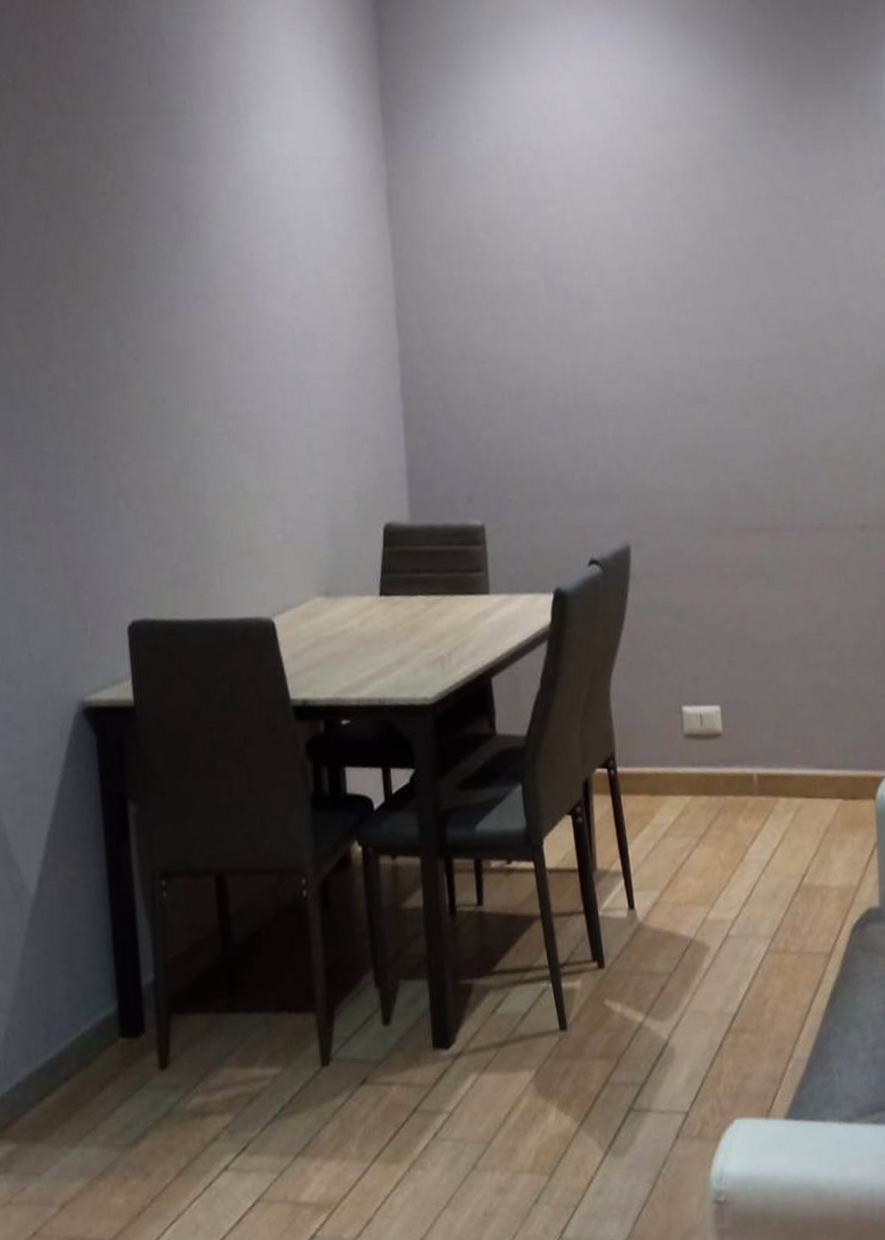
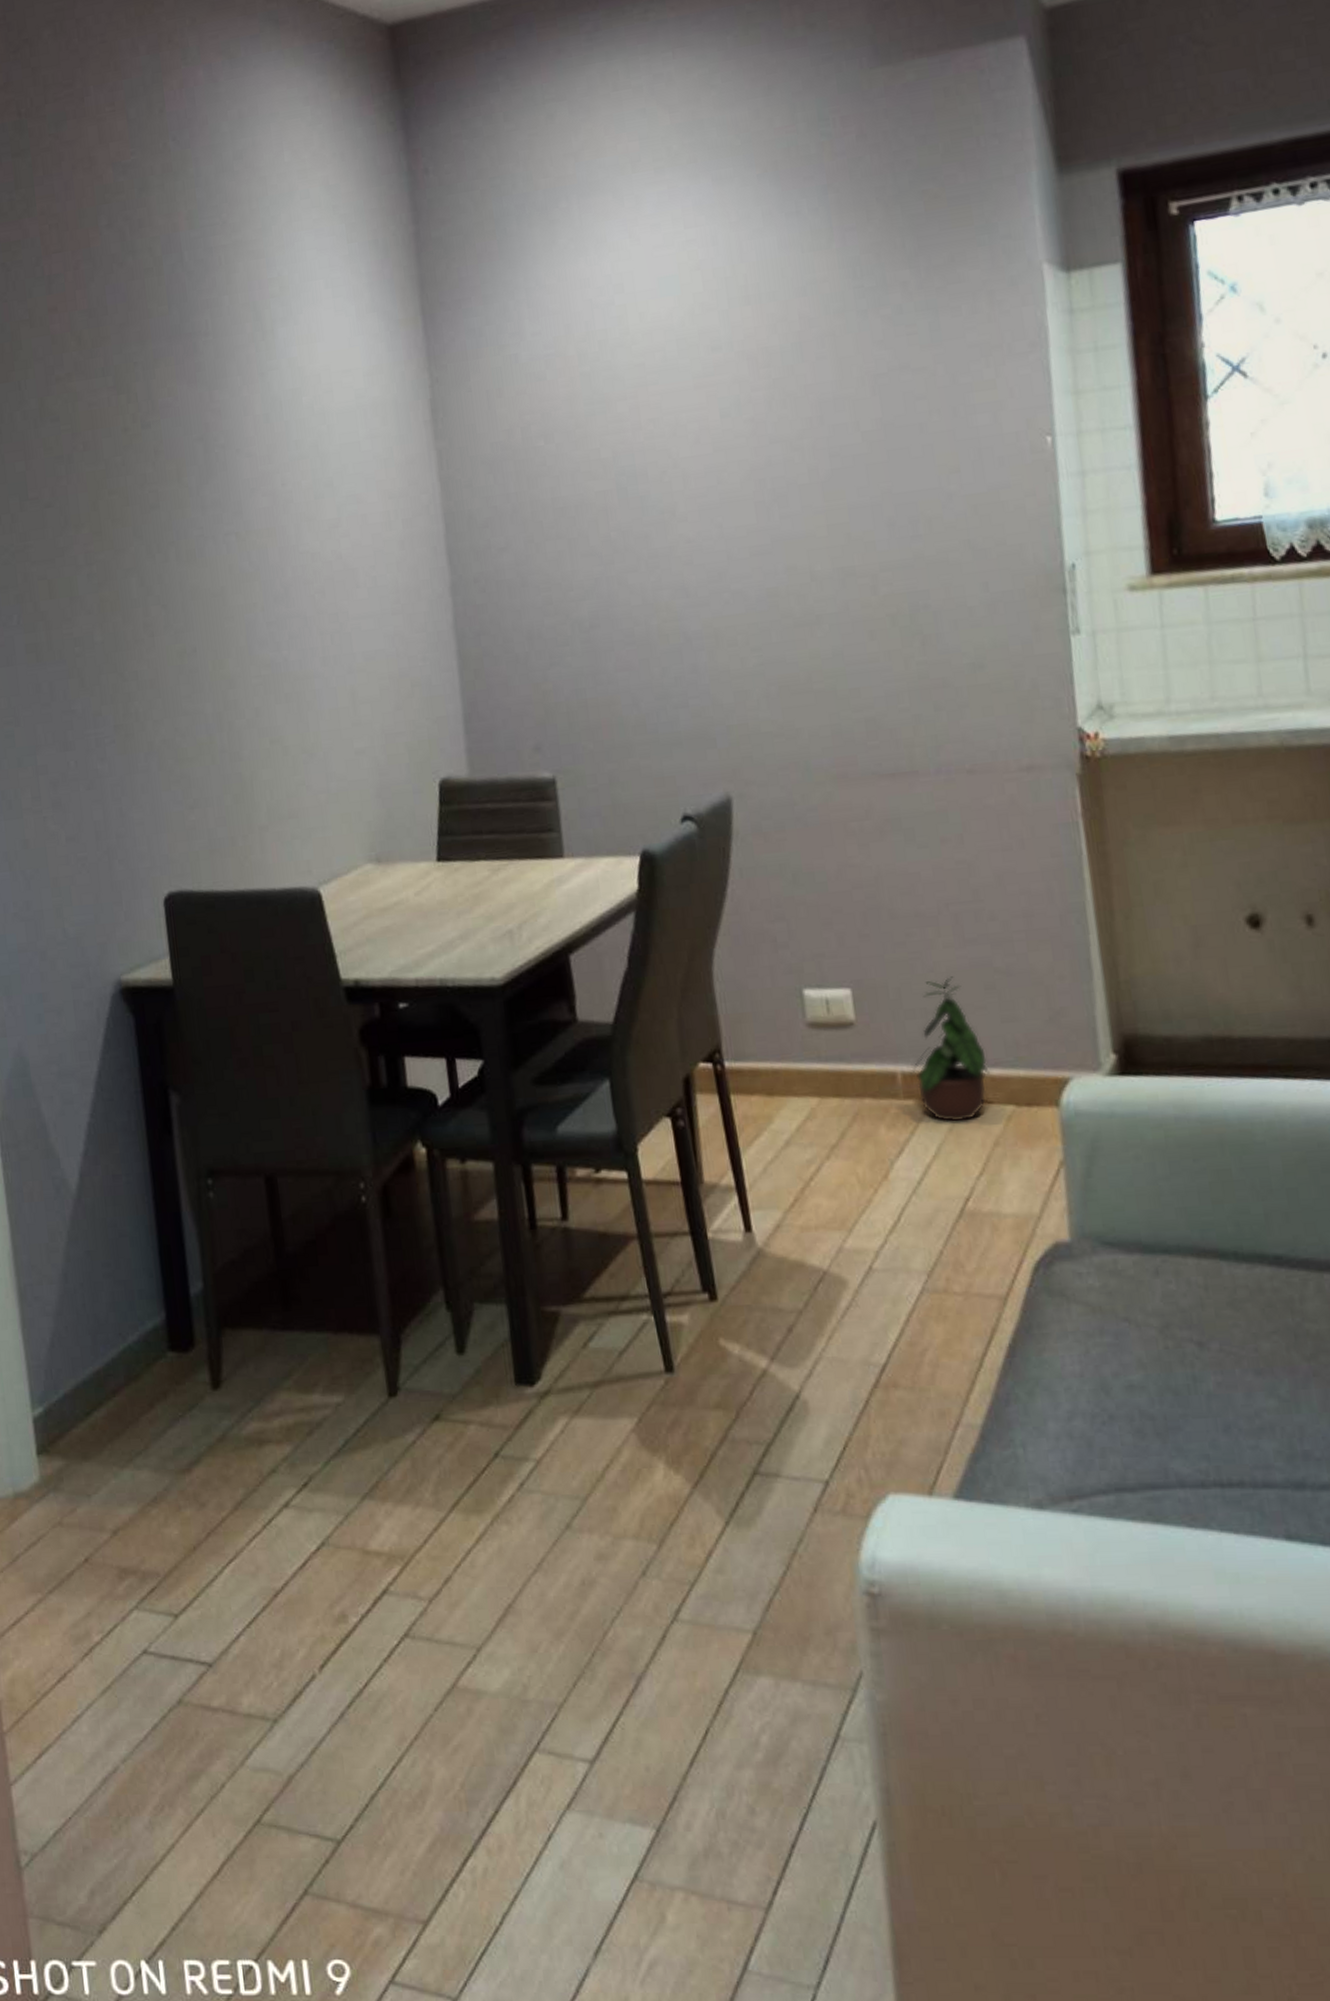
potted plant: none [764,695,825,814] -> present [910,976,990,1122]

